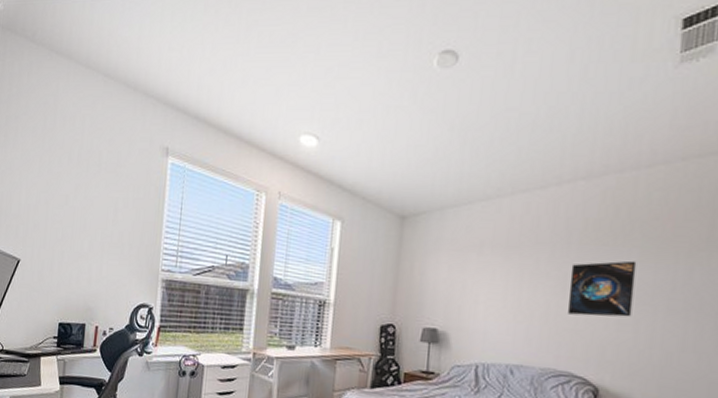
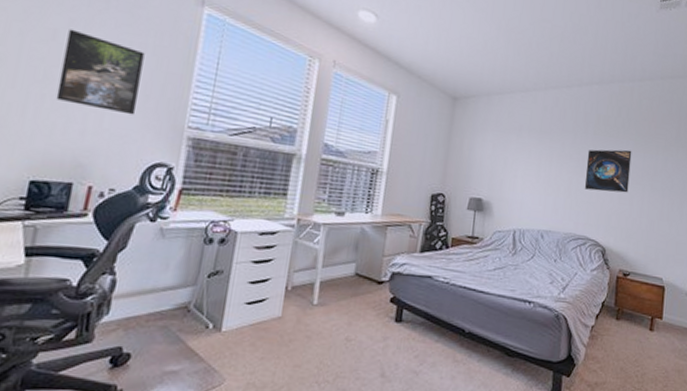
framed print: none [71,193,127,263] -> present [56,29,145,115]

